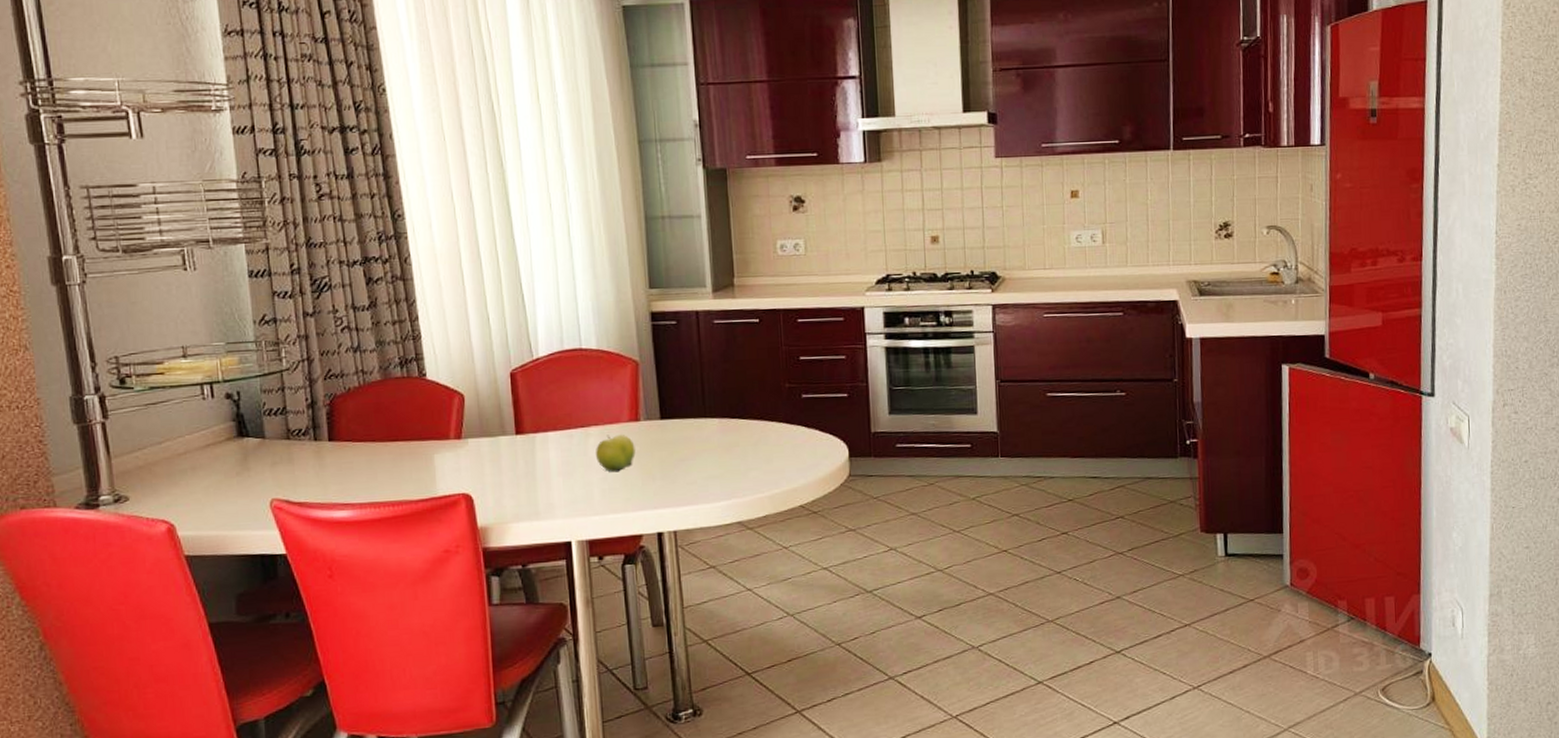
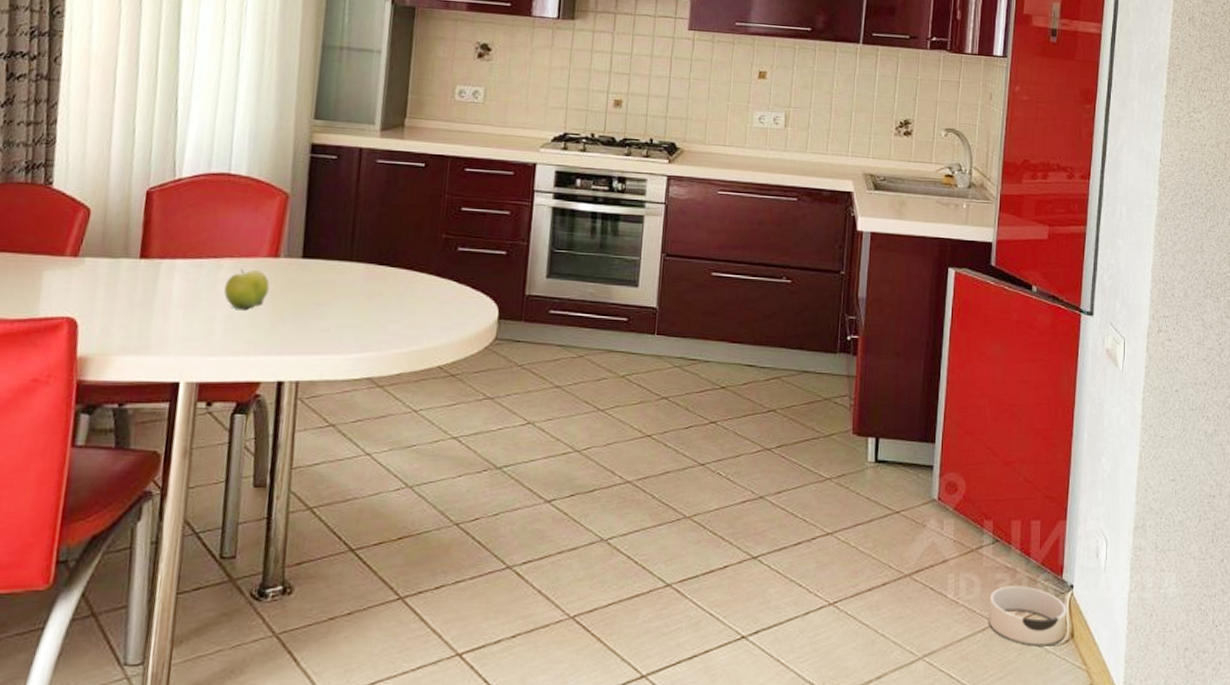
pet bowl: none [1349,657,1427,712] -> present [989,586,1067,647]

